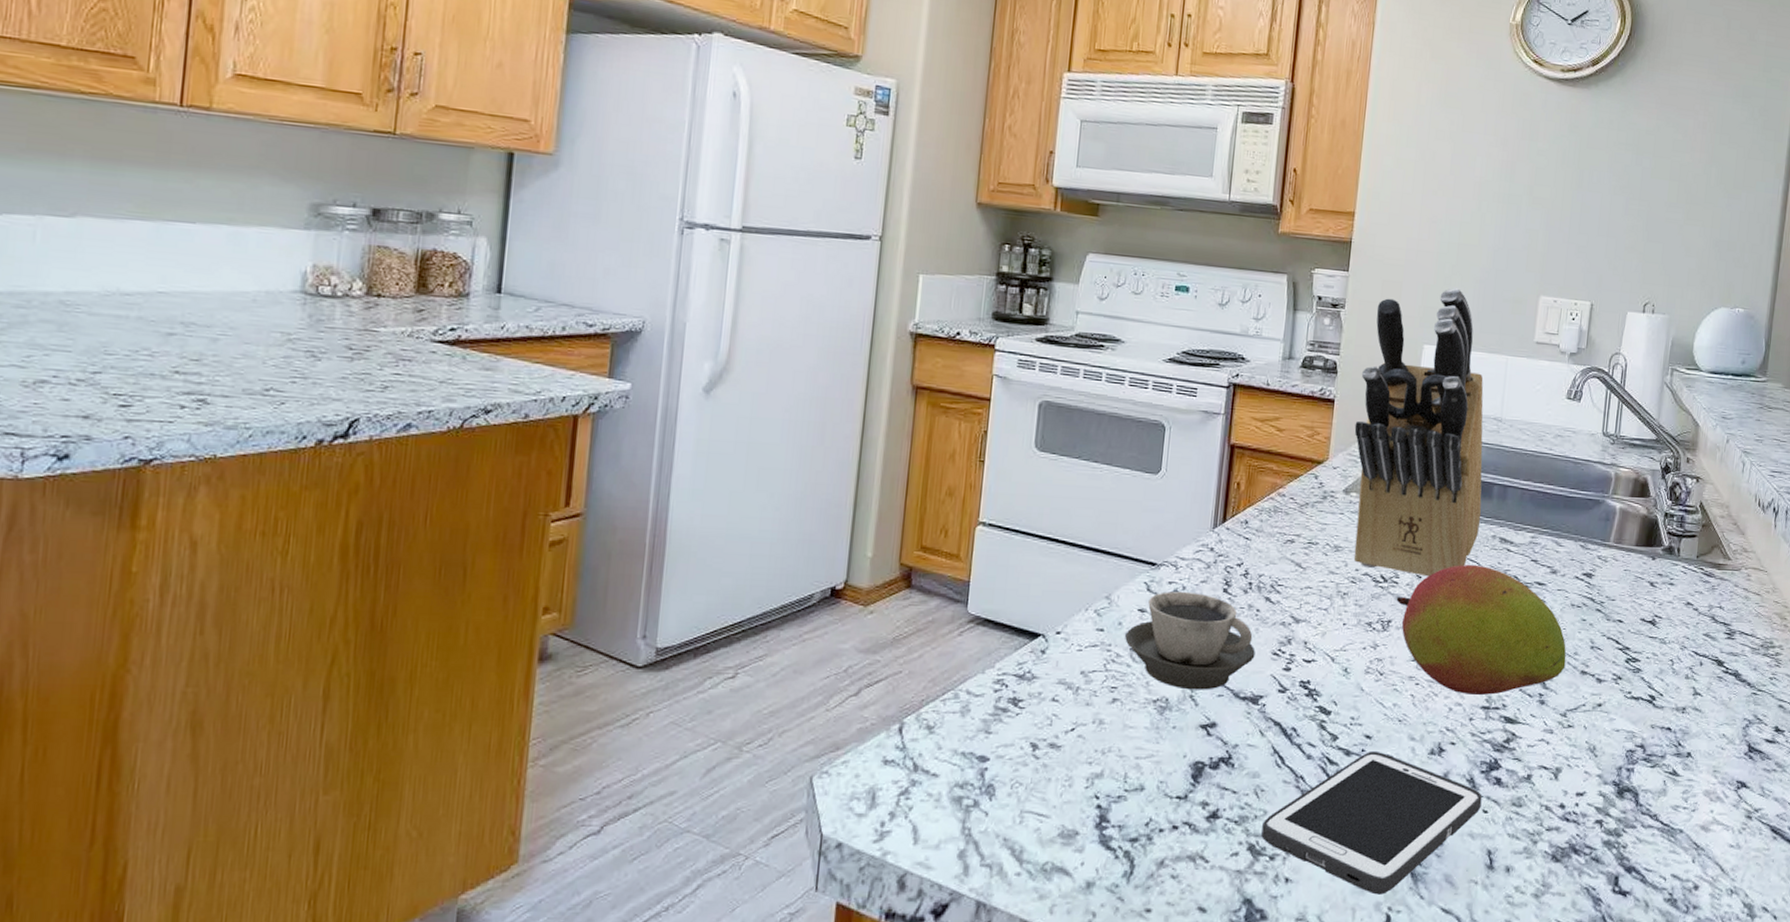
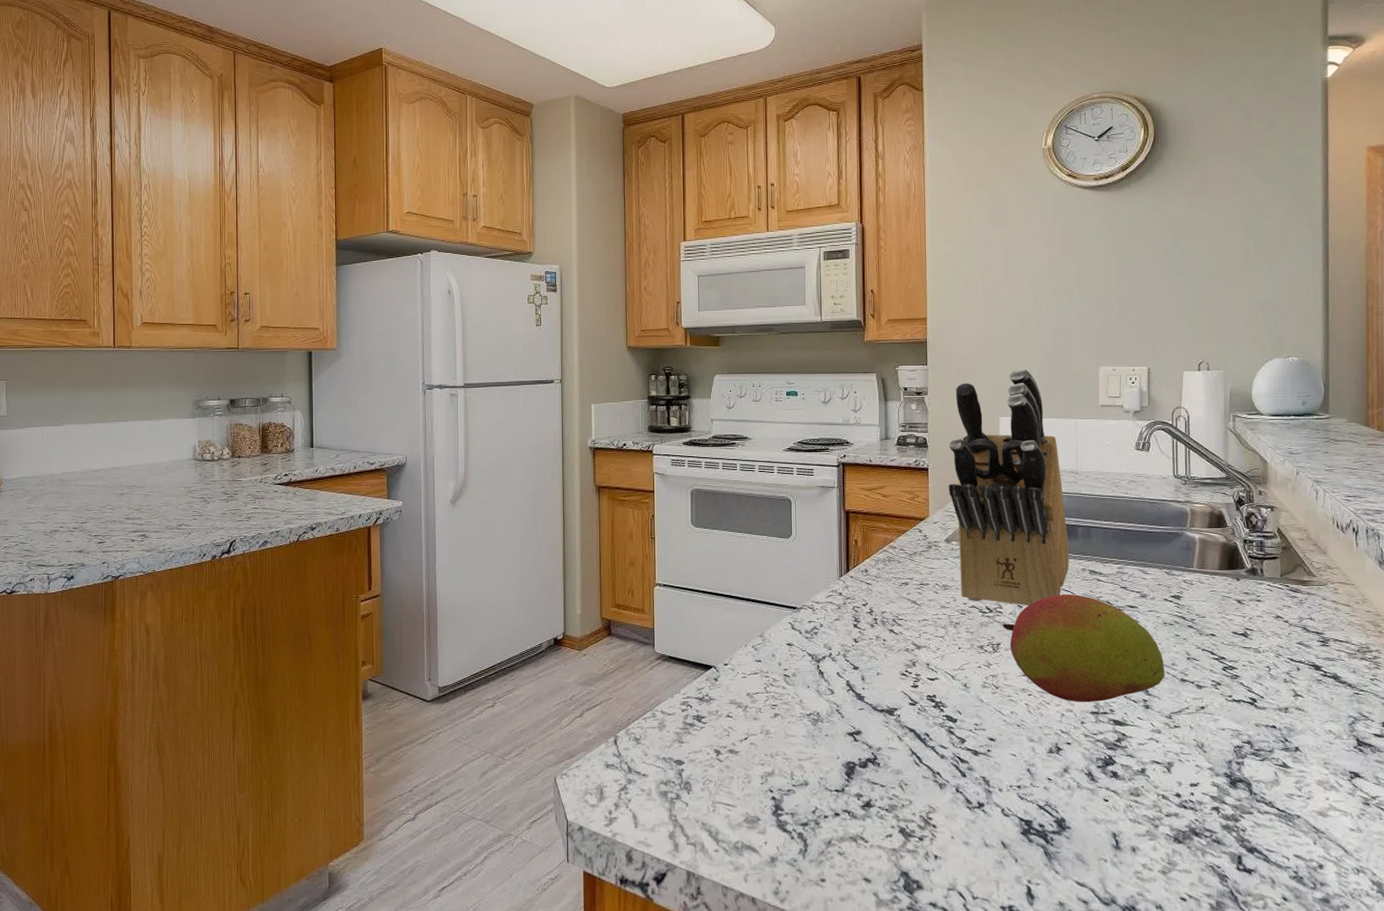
cup: present [1125,592,1256,690] -> none [779,629,886,705]
cell phone: present [1261,750,1482,895] -> none [909,750,1102,870]

